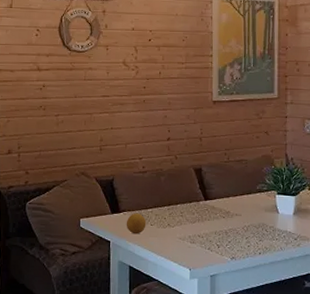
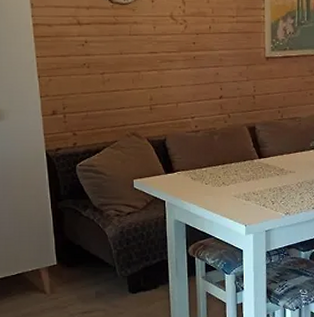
fruit: present [126,213,146,234] -> none [180,173,201,194]

